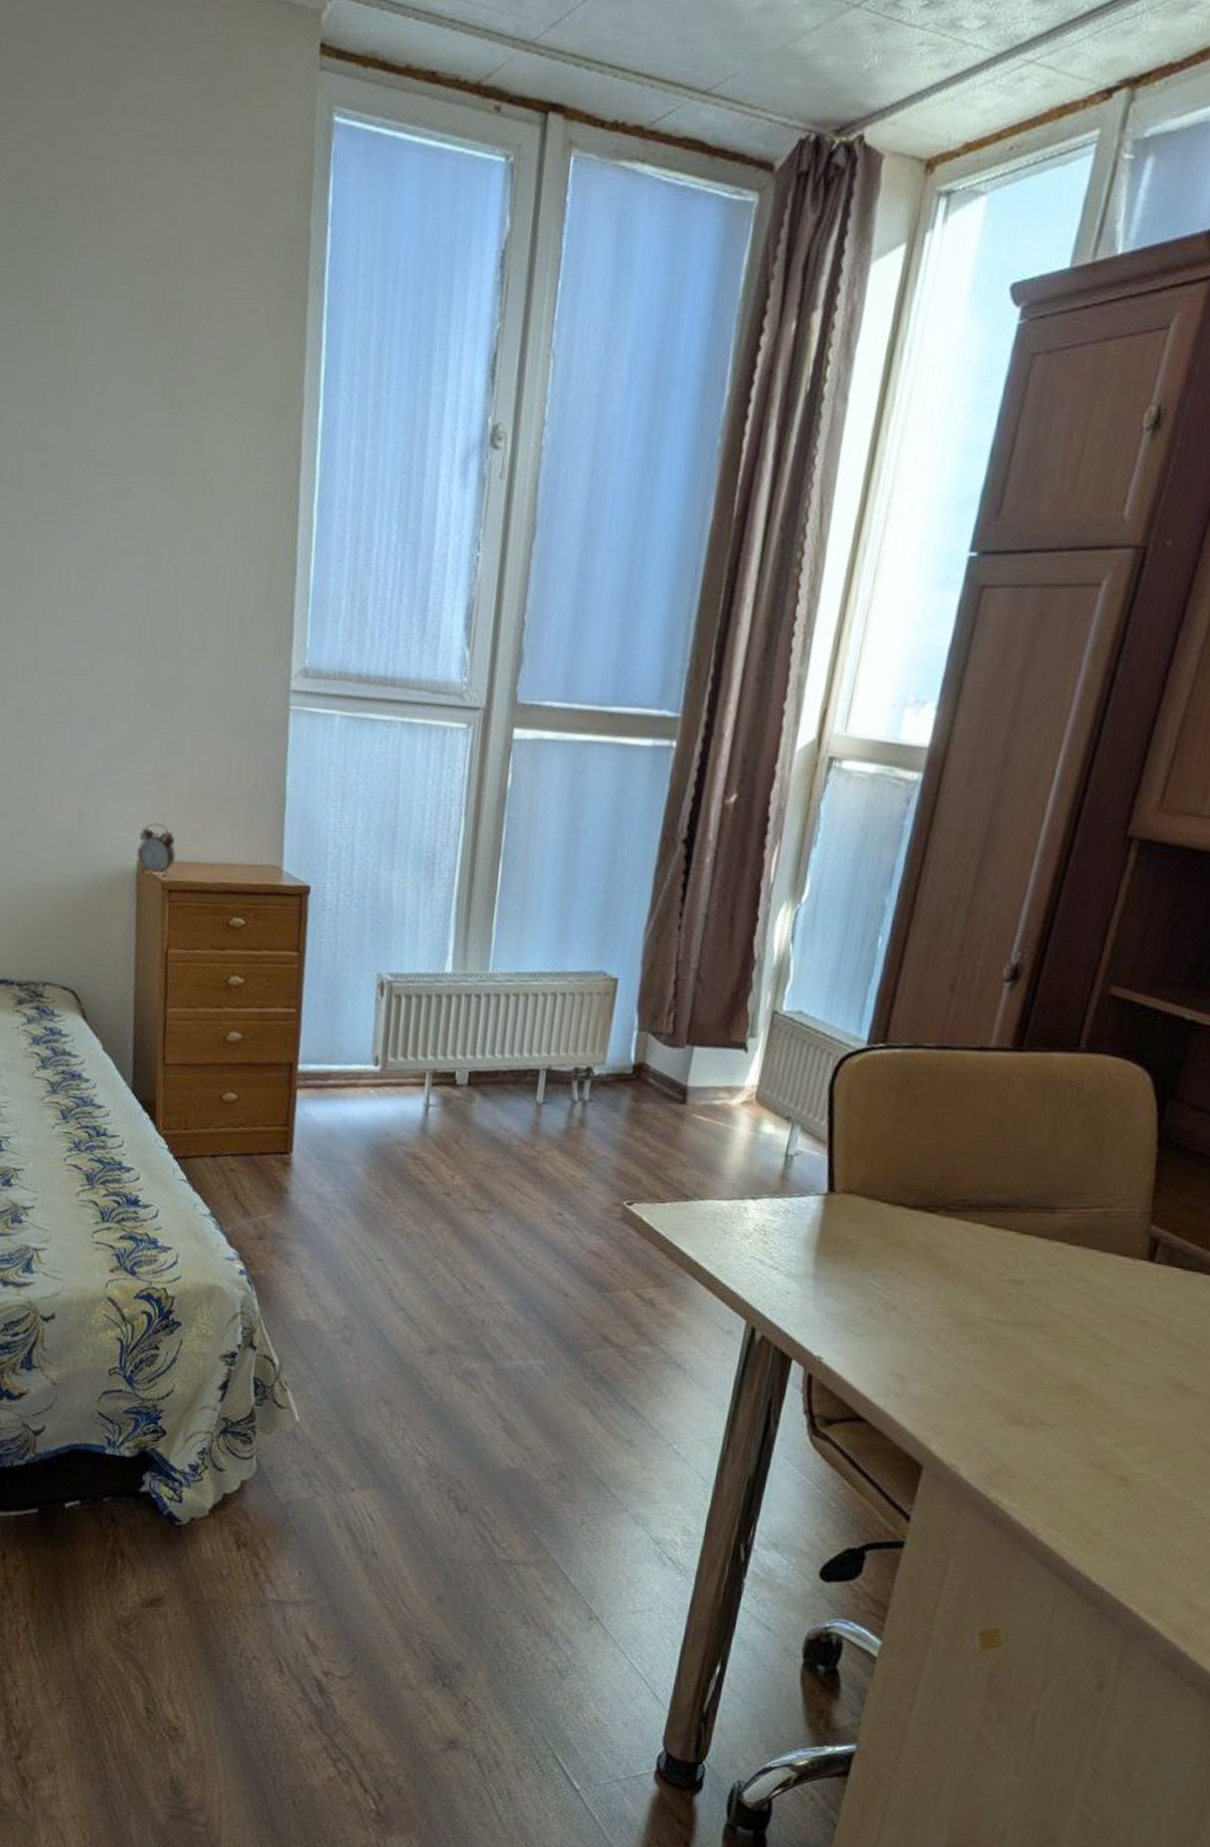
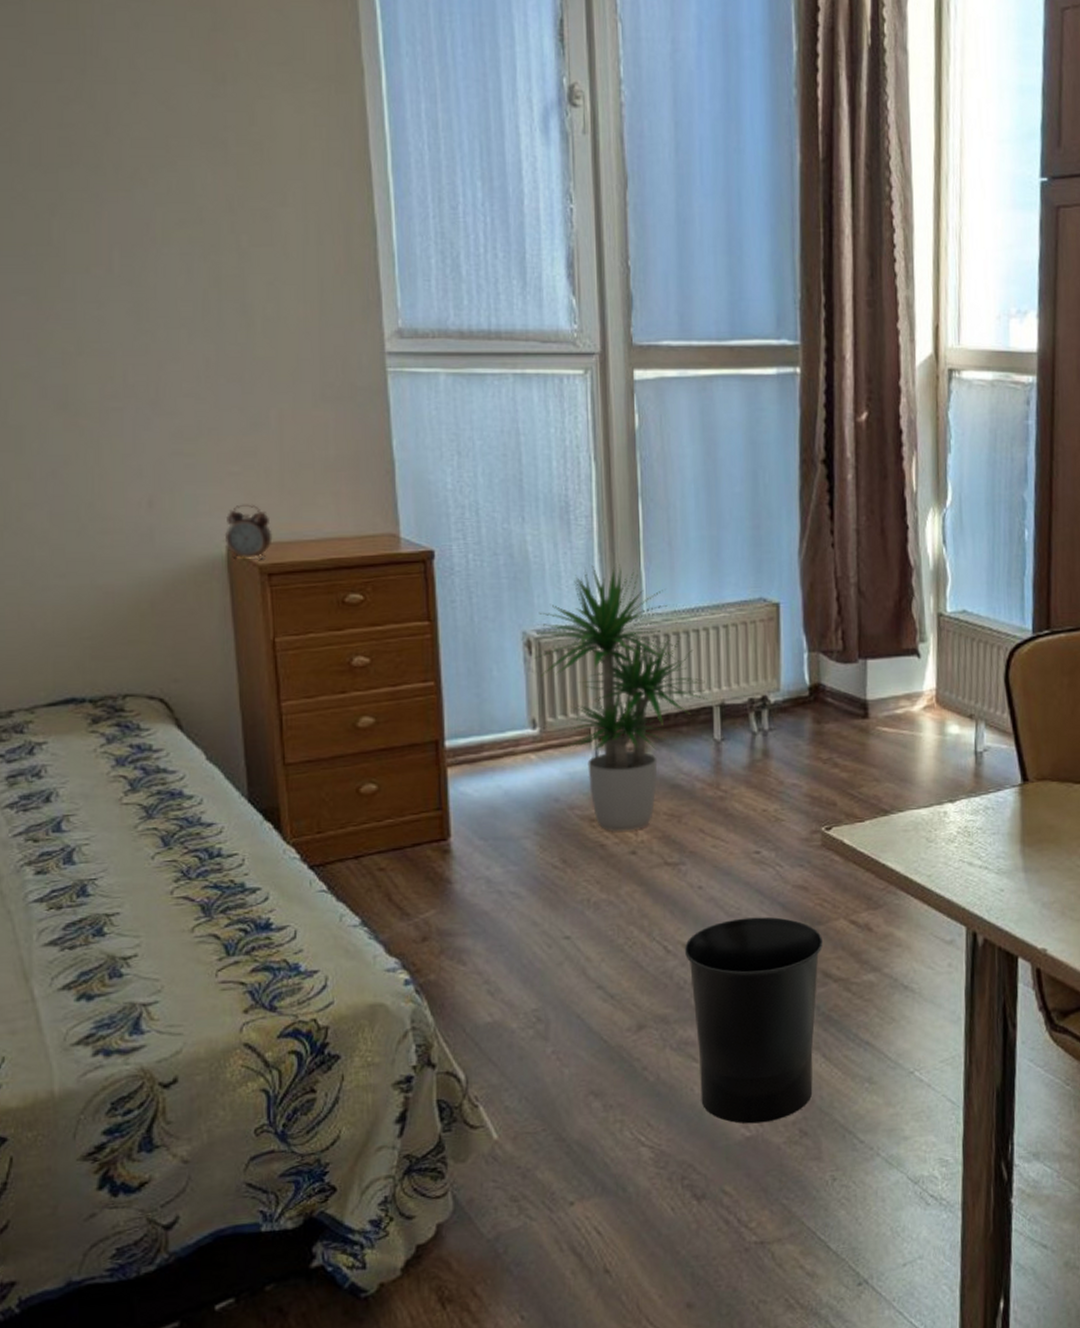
potted plant: none [385,918,537,1174] -> present [534,564,709,832]
waste bin: none [475,1271,608,1460] -> present [684,916,824,1124]

